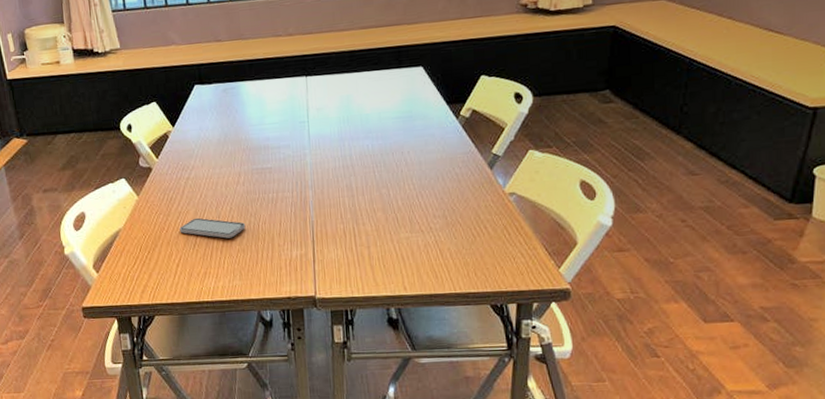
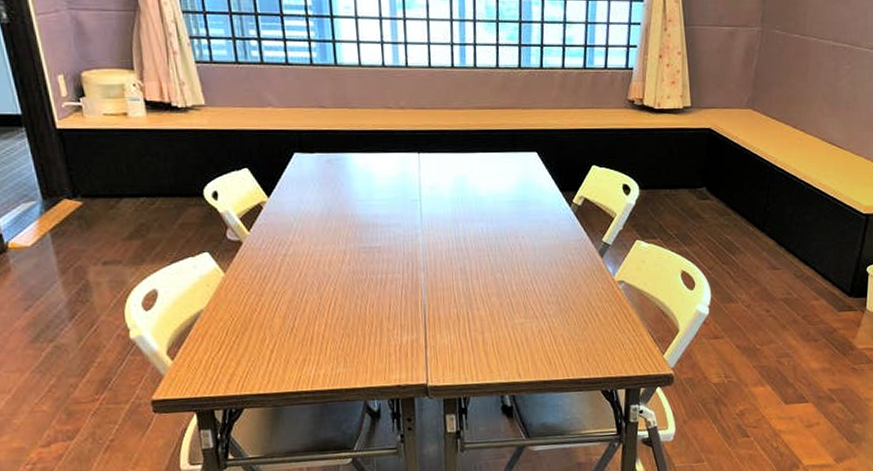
smartphone: present [179,217,246,239] -> none [274,298,352,322]

